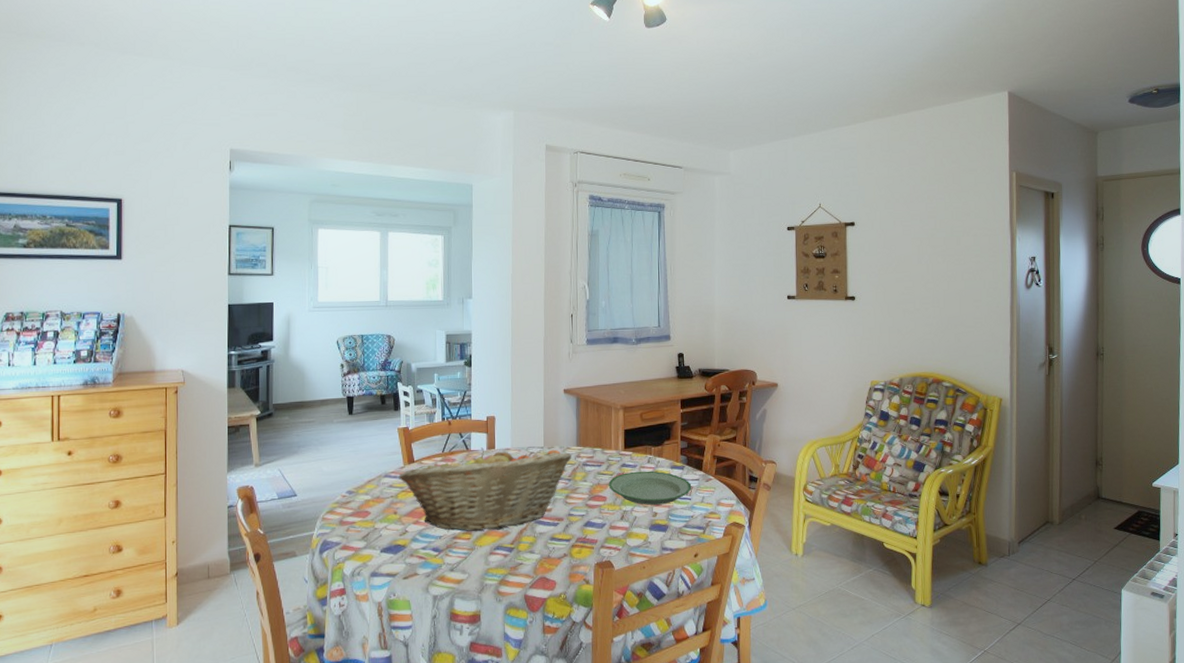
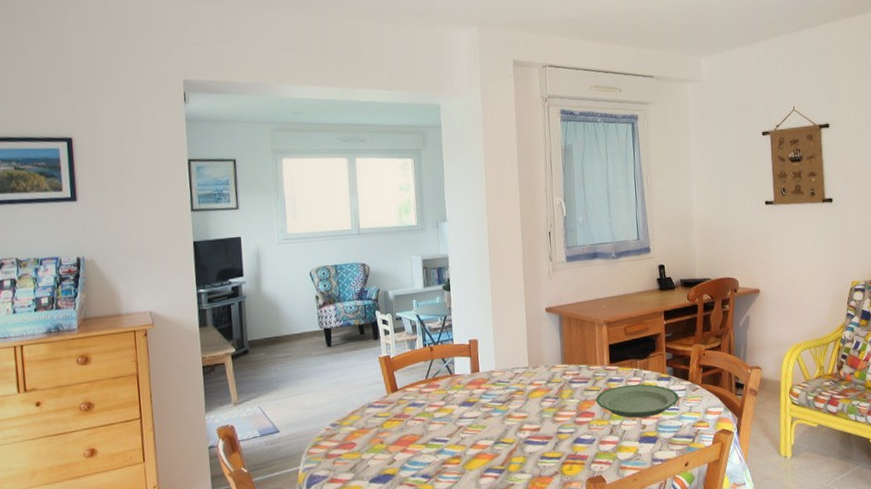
fruit basket: present [399,447,571,532] -> none [383,368,557,456]

